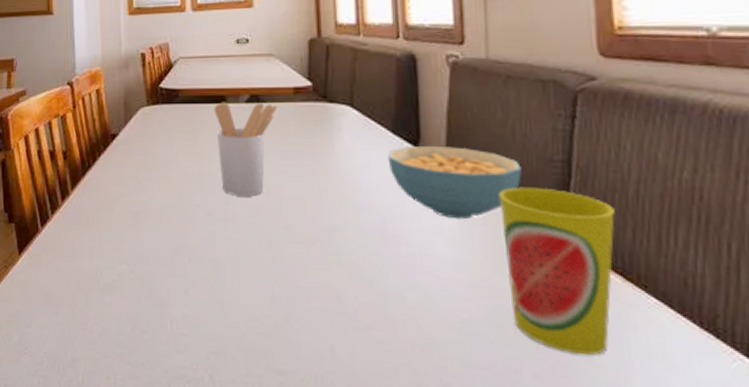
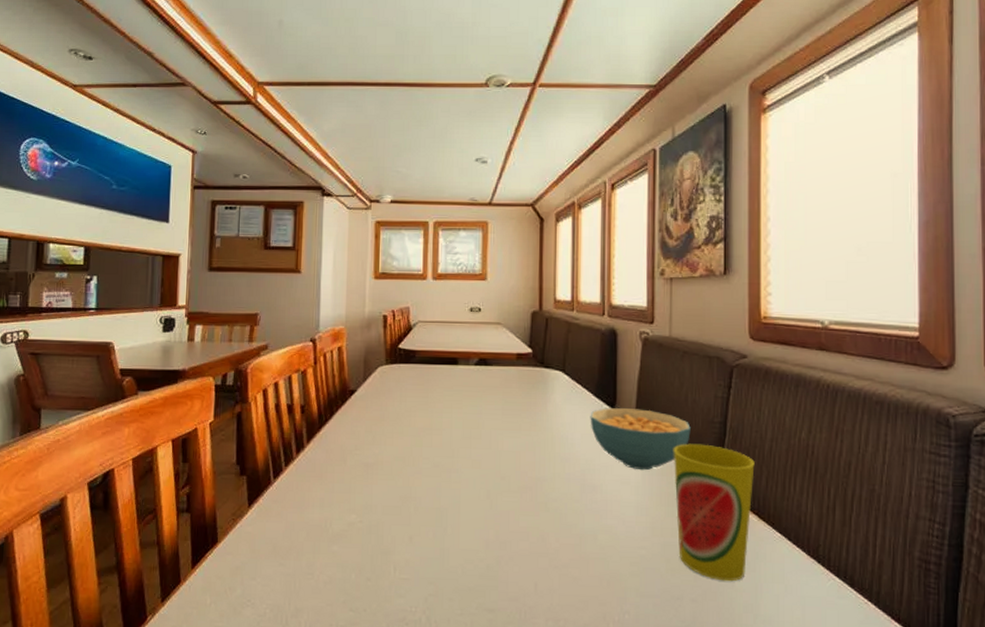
utensil holder: present [214,102,277,197] -> none [446,364,501,450]

